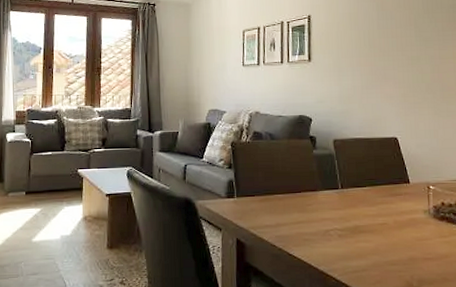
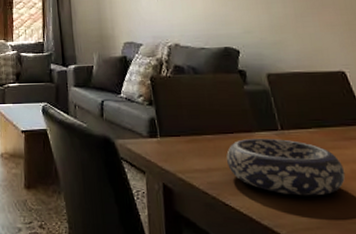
decorative bowl: none [293,196,389,244] -> present [226,138,346,196]

